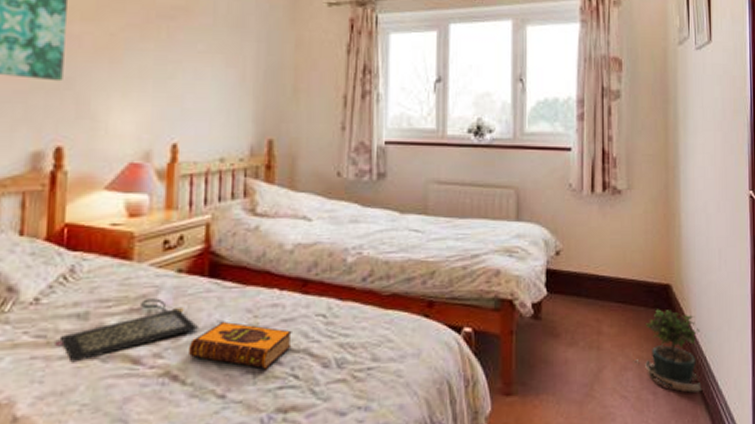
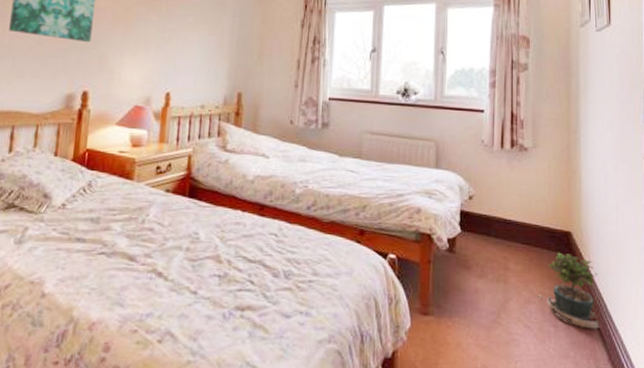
clutch bag: present [55,298,200,363] -> none [74,211,180,256]
hardback book: present [187,321,292,370] -> none [170,232,250,274]

